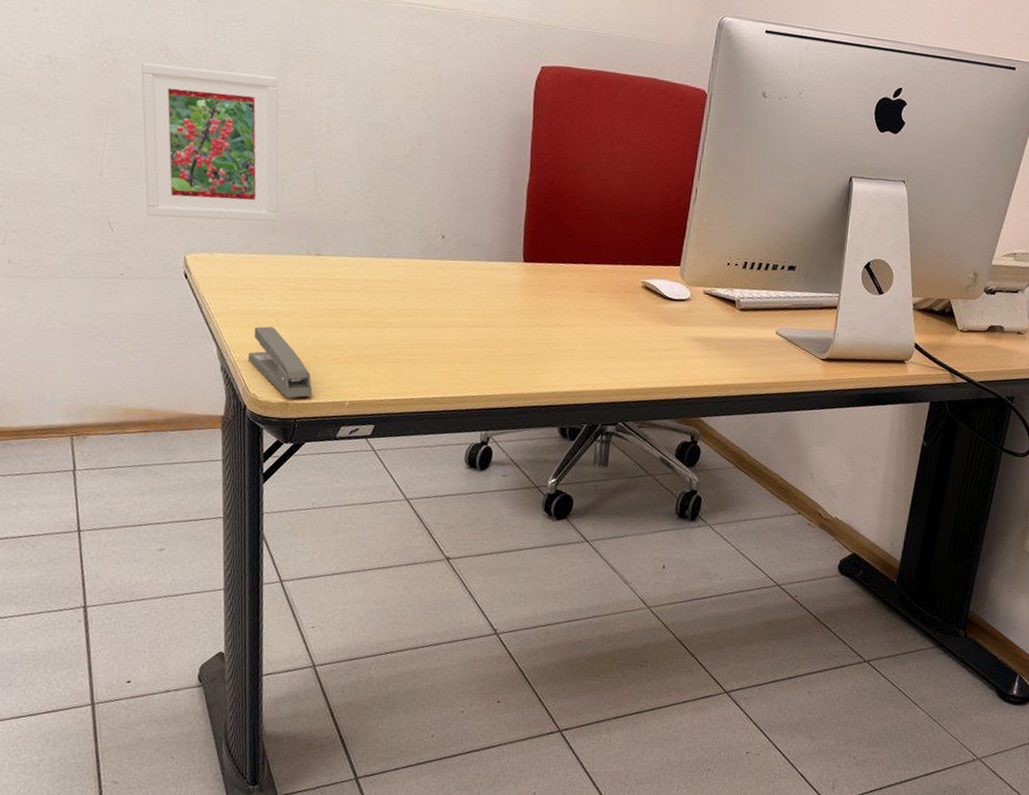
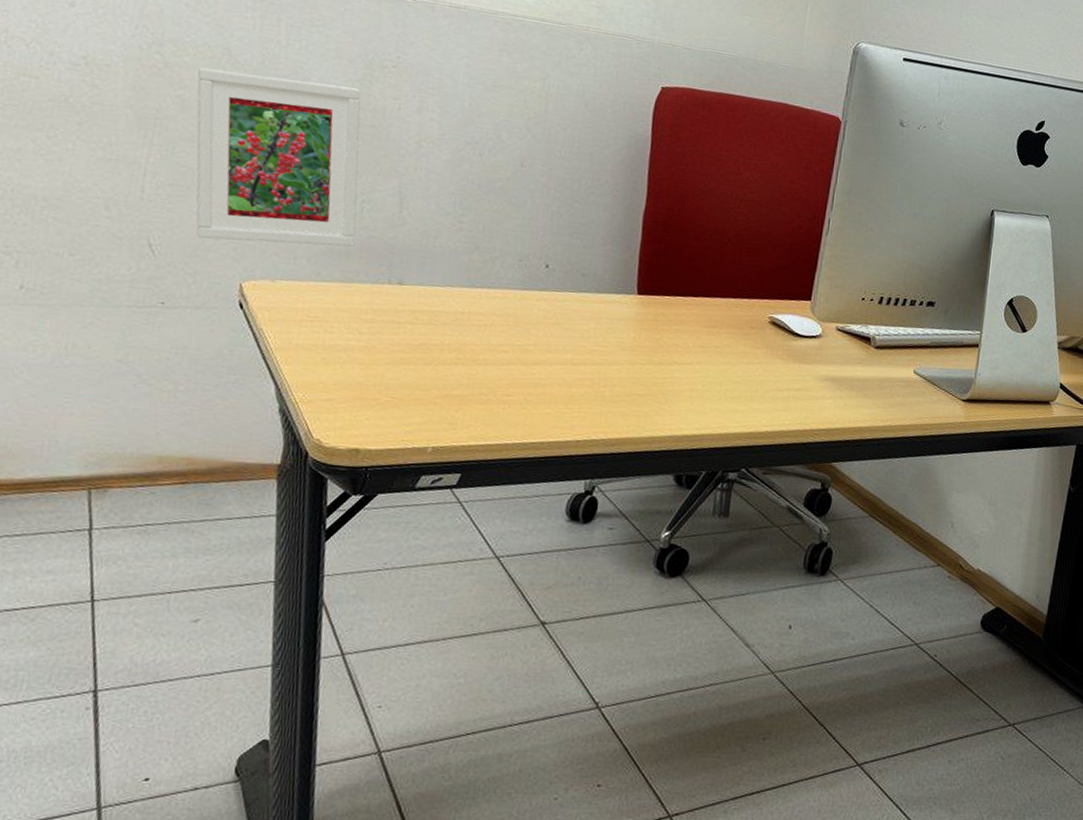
stapler: present [248,326,313,399] -> none [313,363,389,444]

